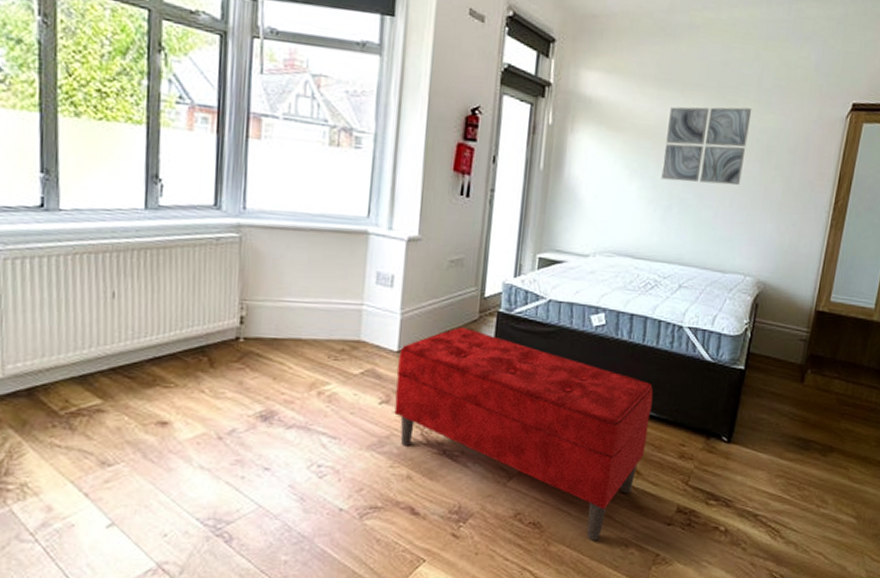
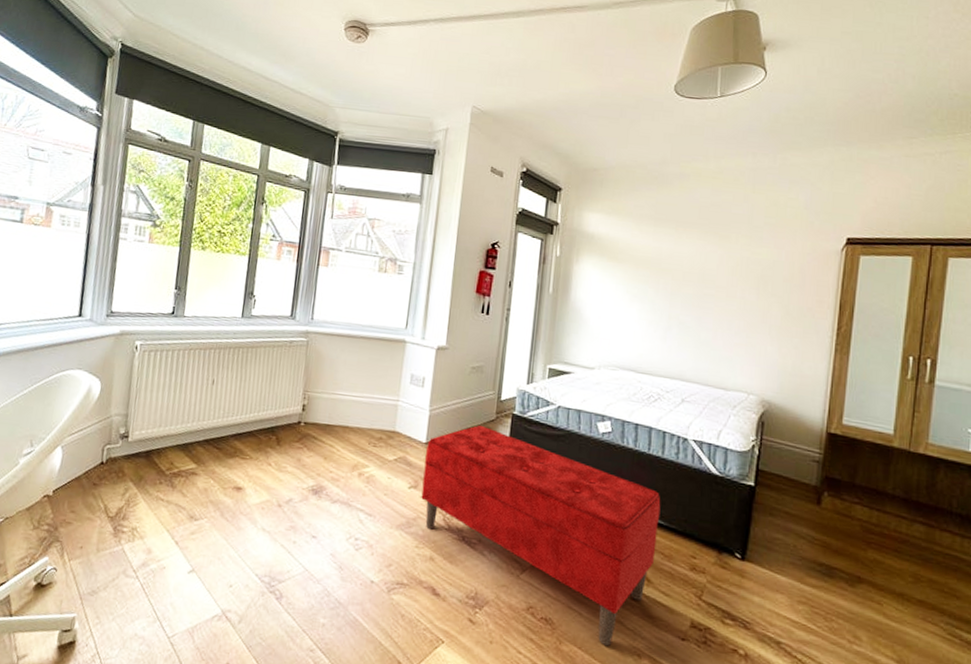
wall art: present [661,106,752,185] -> none [660,241,745,310]

